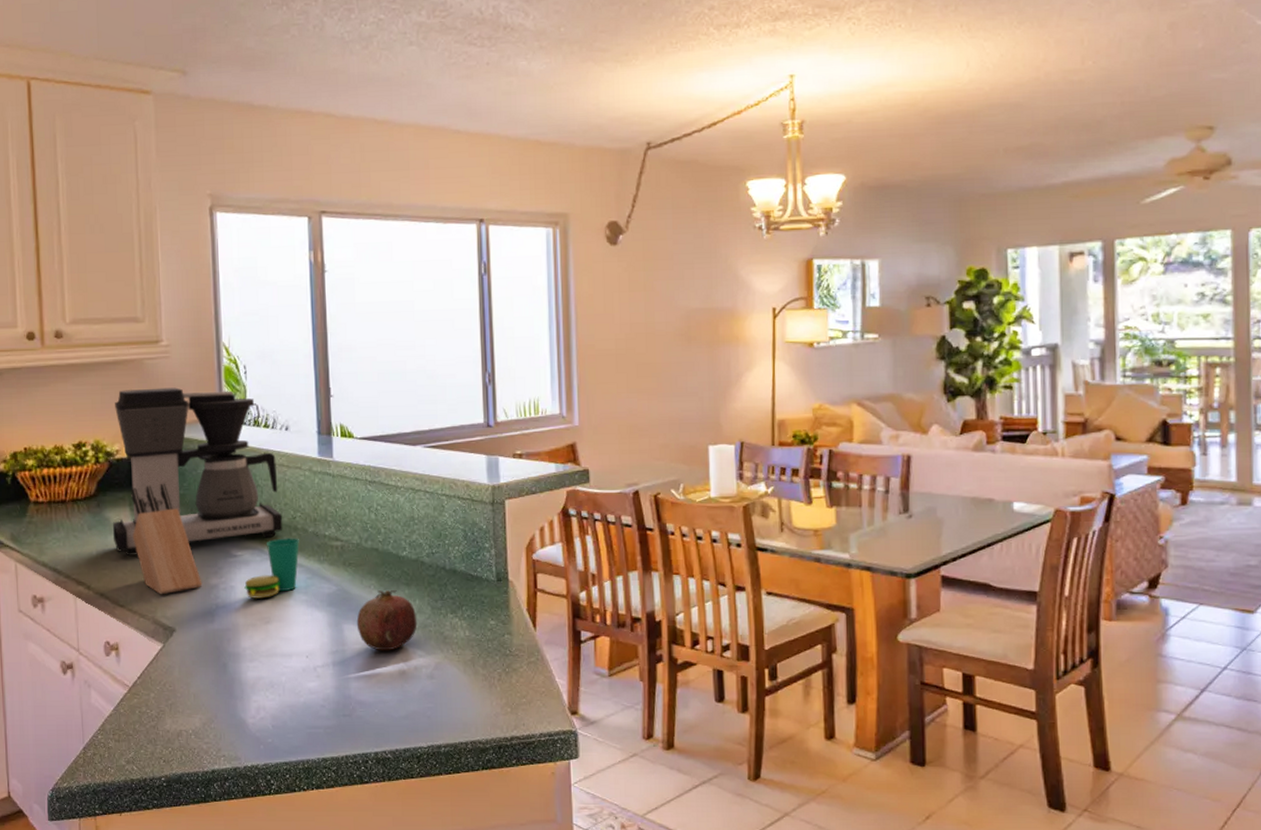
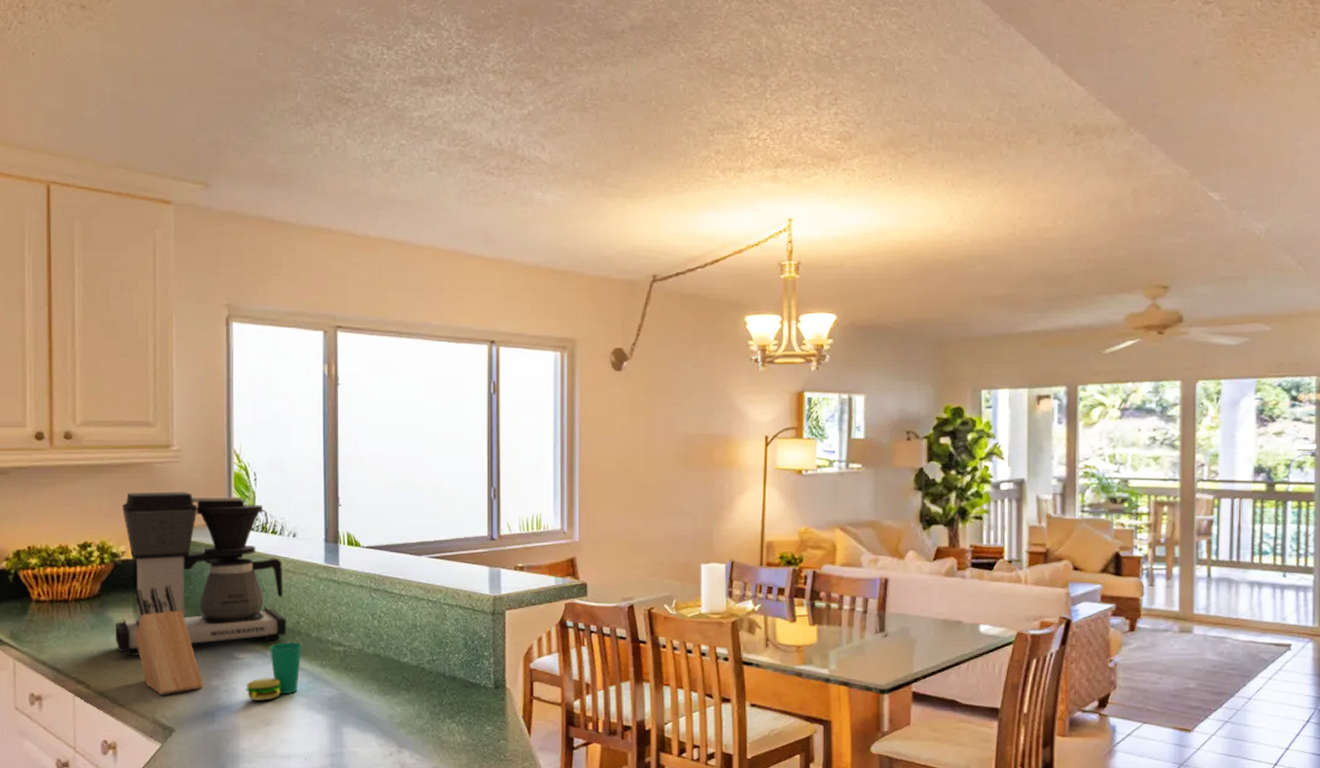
fruit: present [356,590,418,651] -> none [356,695,416,754]

